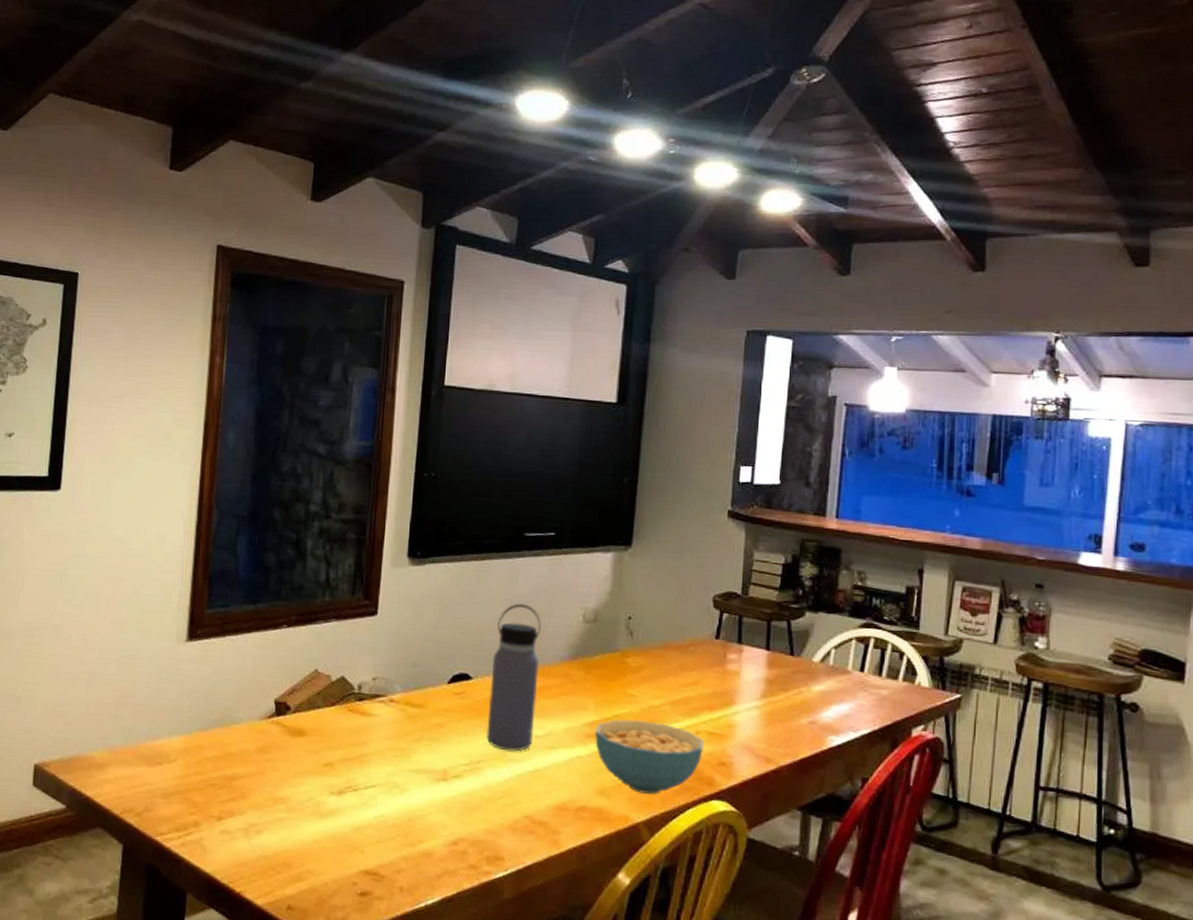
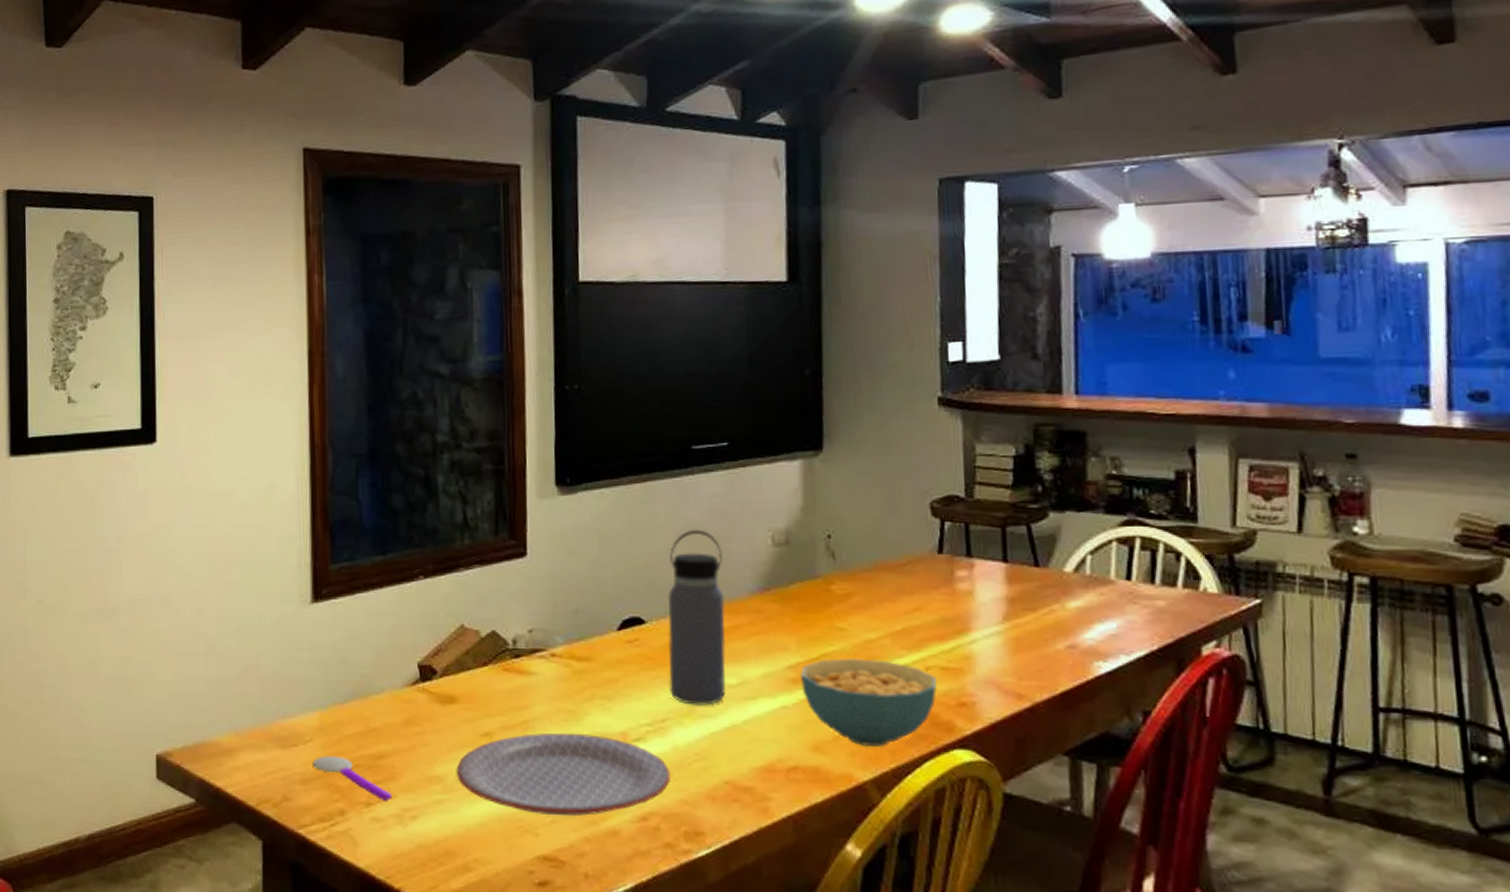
spoon: none [174,774,241,816] -> present [312,755,392,801]
plate: none [299,766,480,838] -> present [456,732,670,817]

